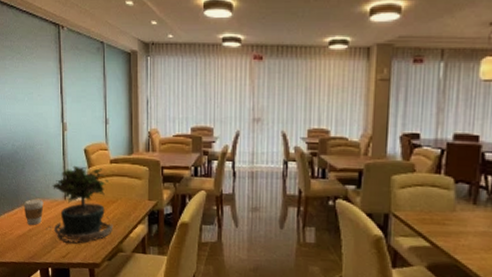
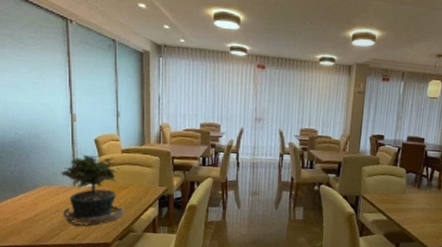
coffee cup: present [23,198,44,225] -> none [28,185,51,210]

